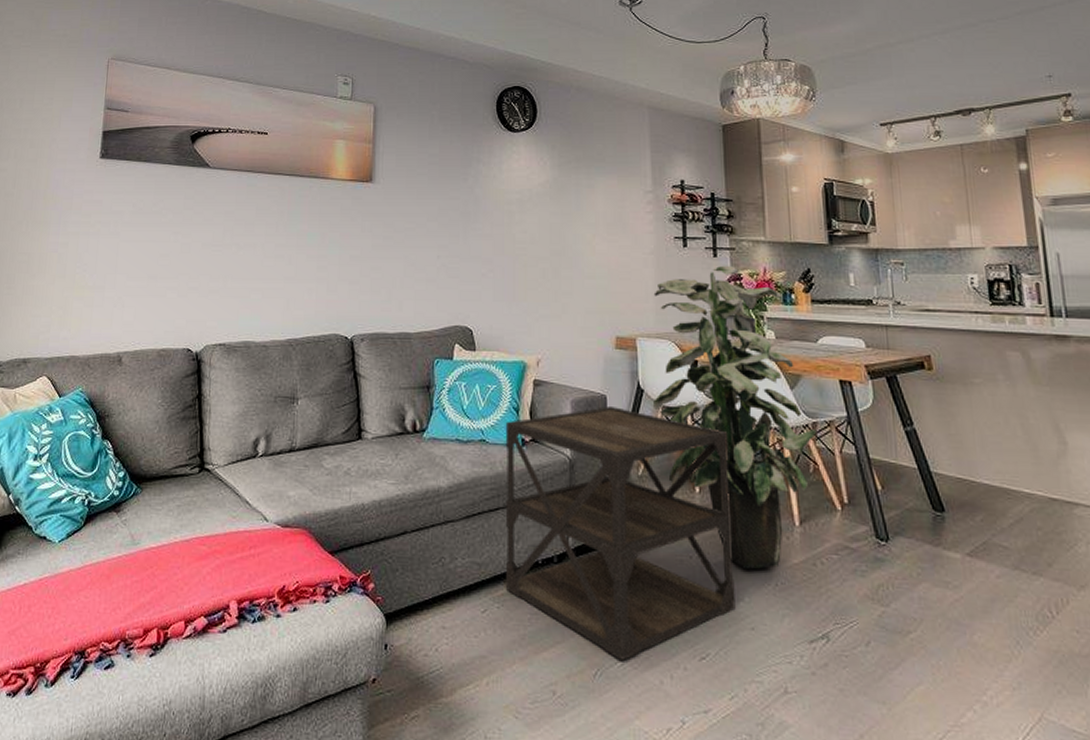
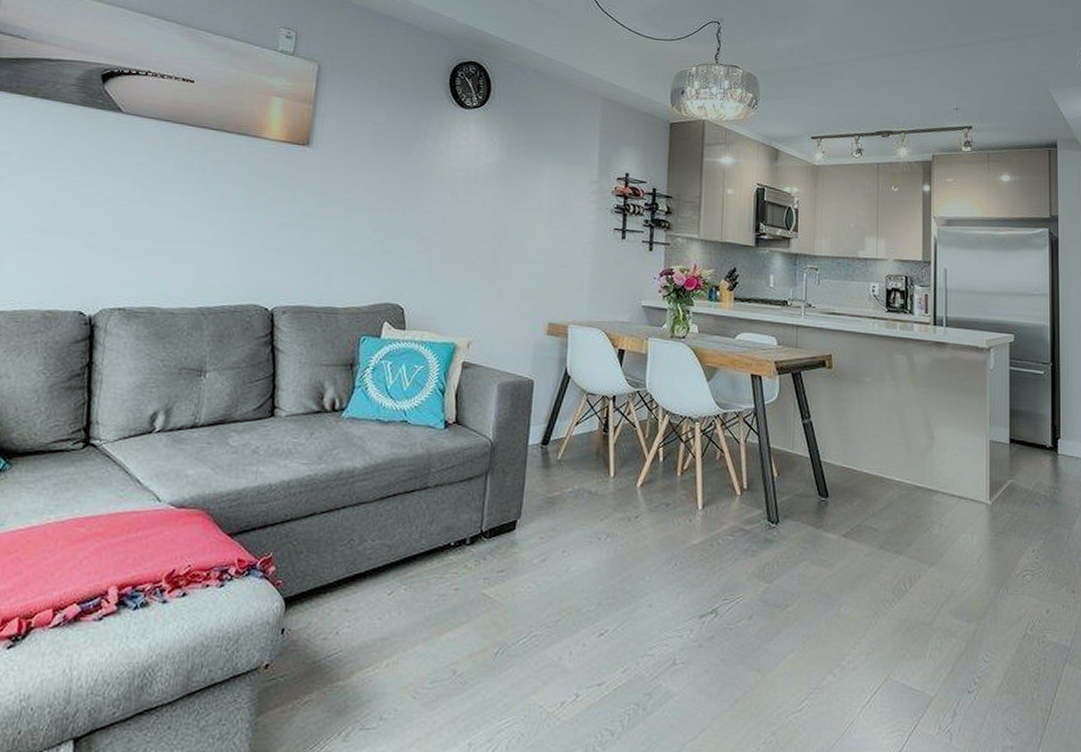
side table: present [505,406,736,661] -> none [414,391,646,639]
indoor plant: present [653,265,817,570] -> none [578,259,727,550]

